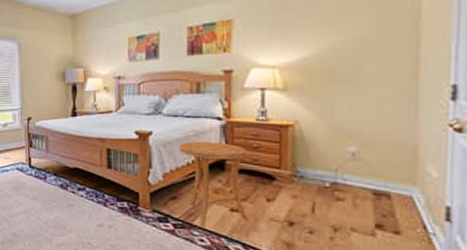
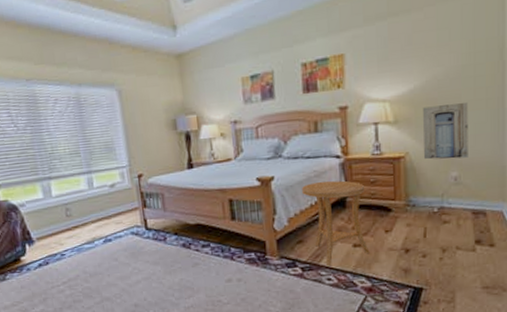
wall art: none [317,75,372,133] -> present [423,103,468,160]

